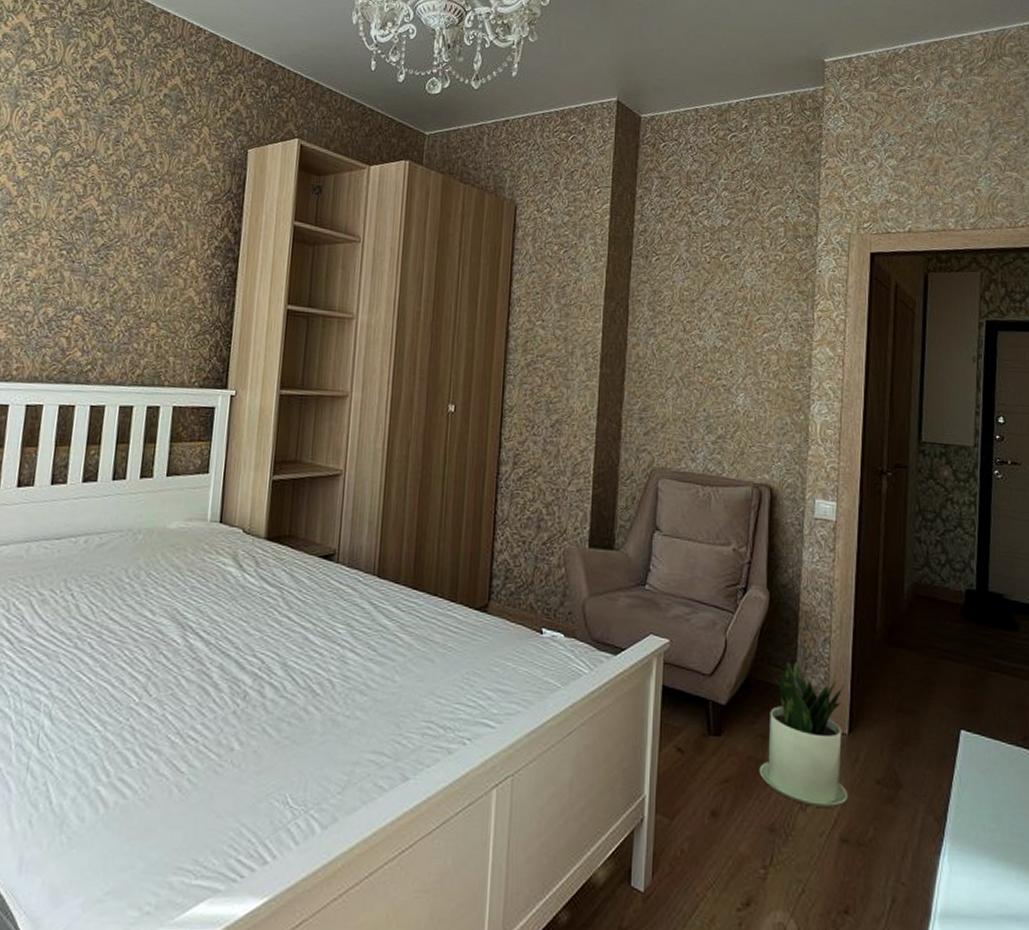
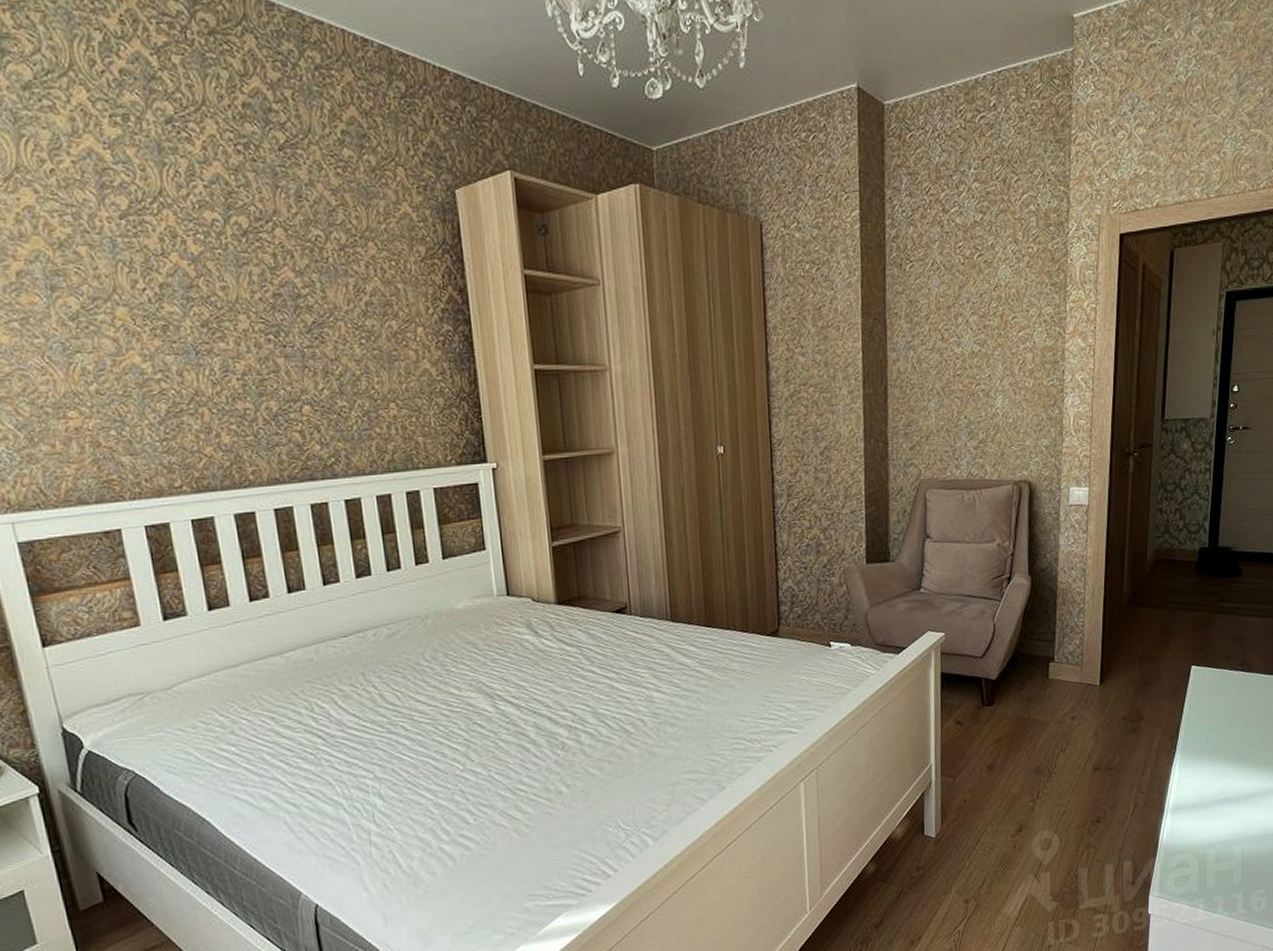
planter: present [759,661,849,808] -> none [1026,633,1100,748]

